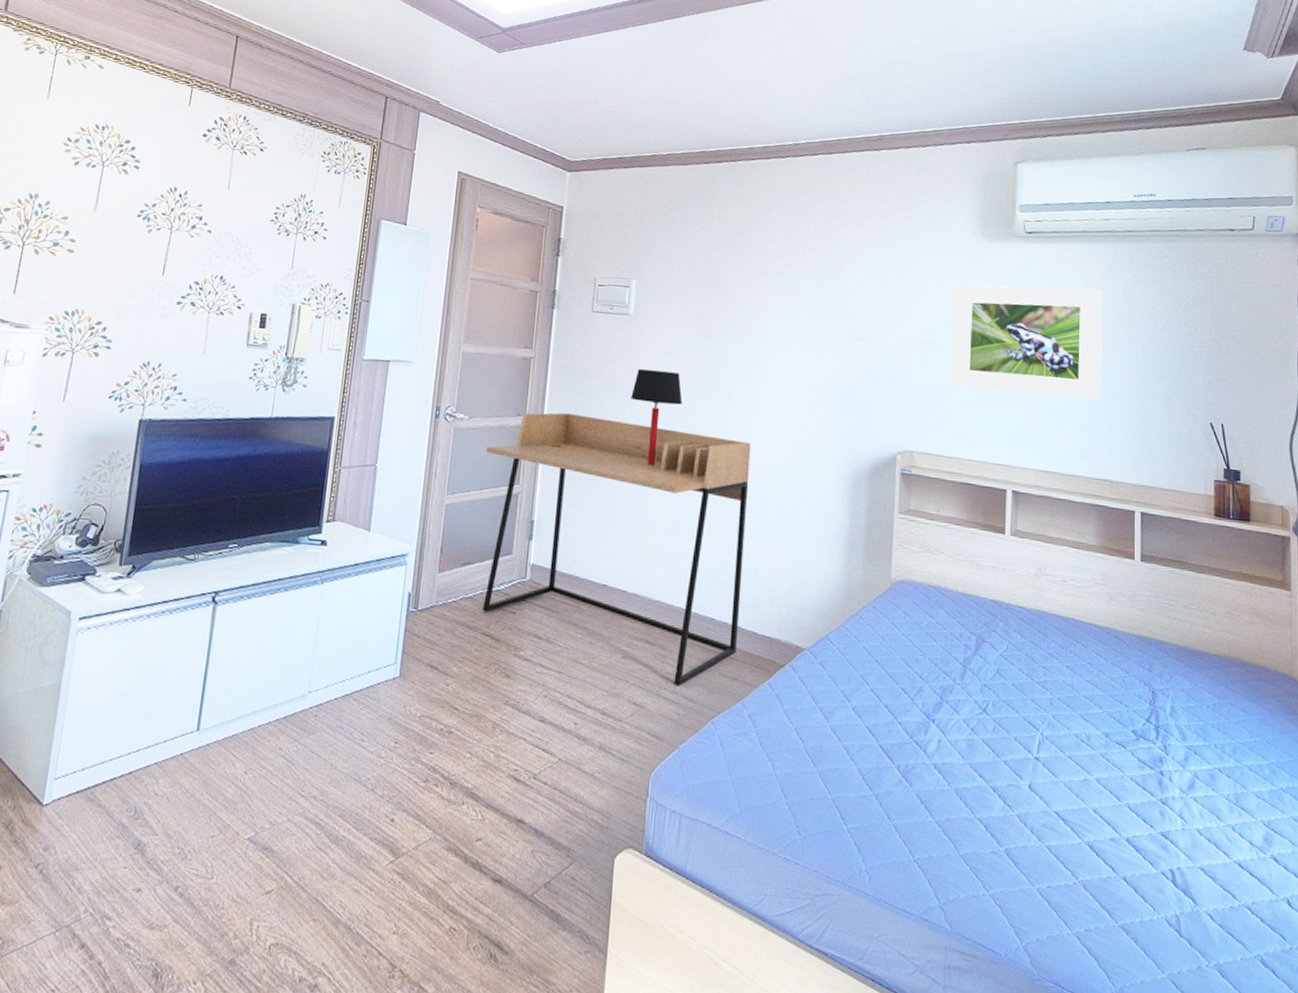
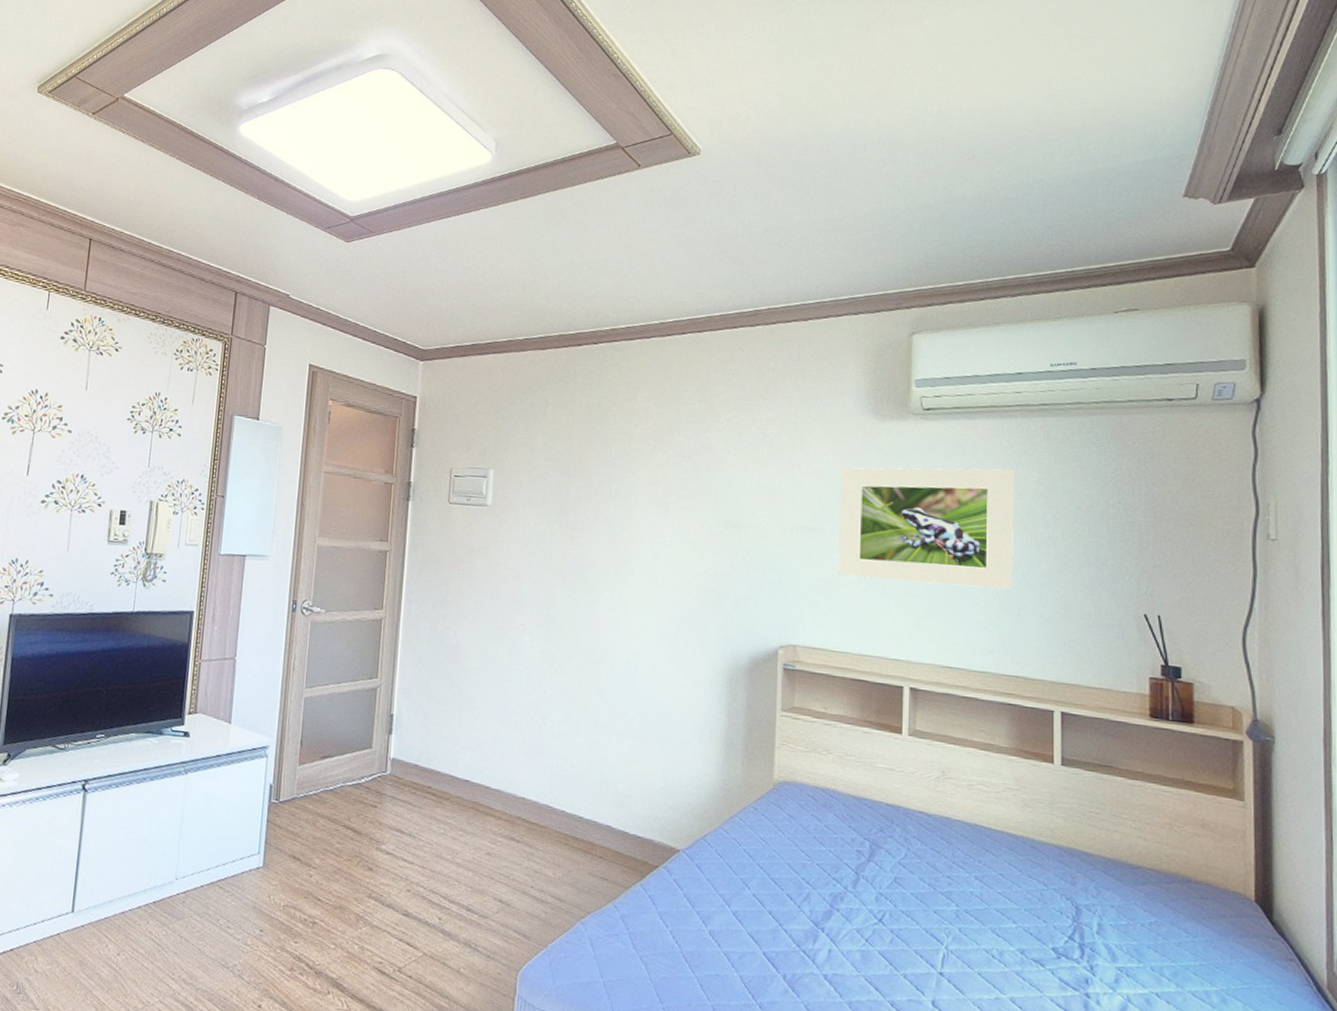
desk: present [482,412,751,686] -> none [343,606,619,885]
table lamp: present [631,369,683,466] -> none [490,561,545,660]

